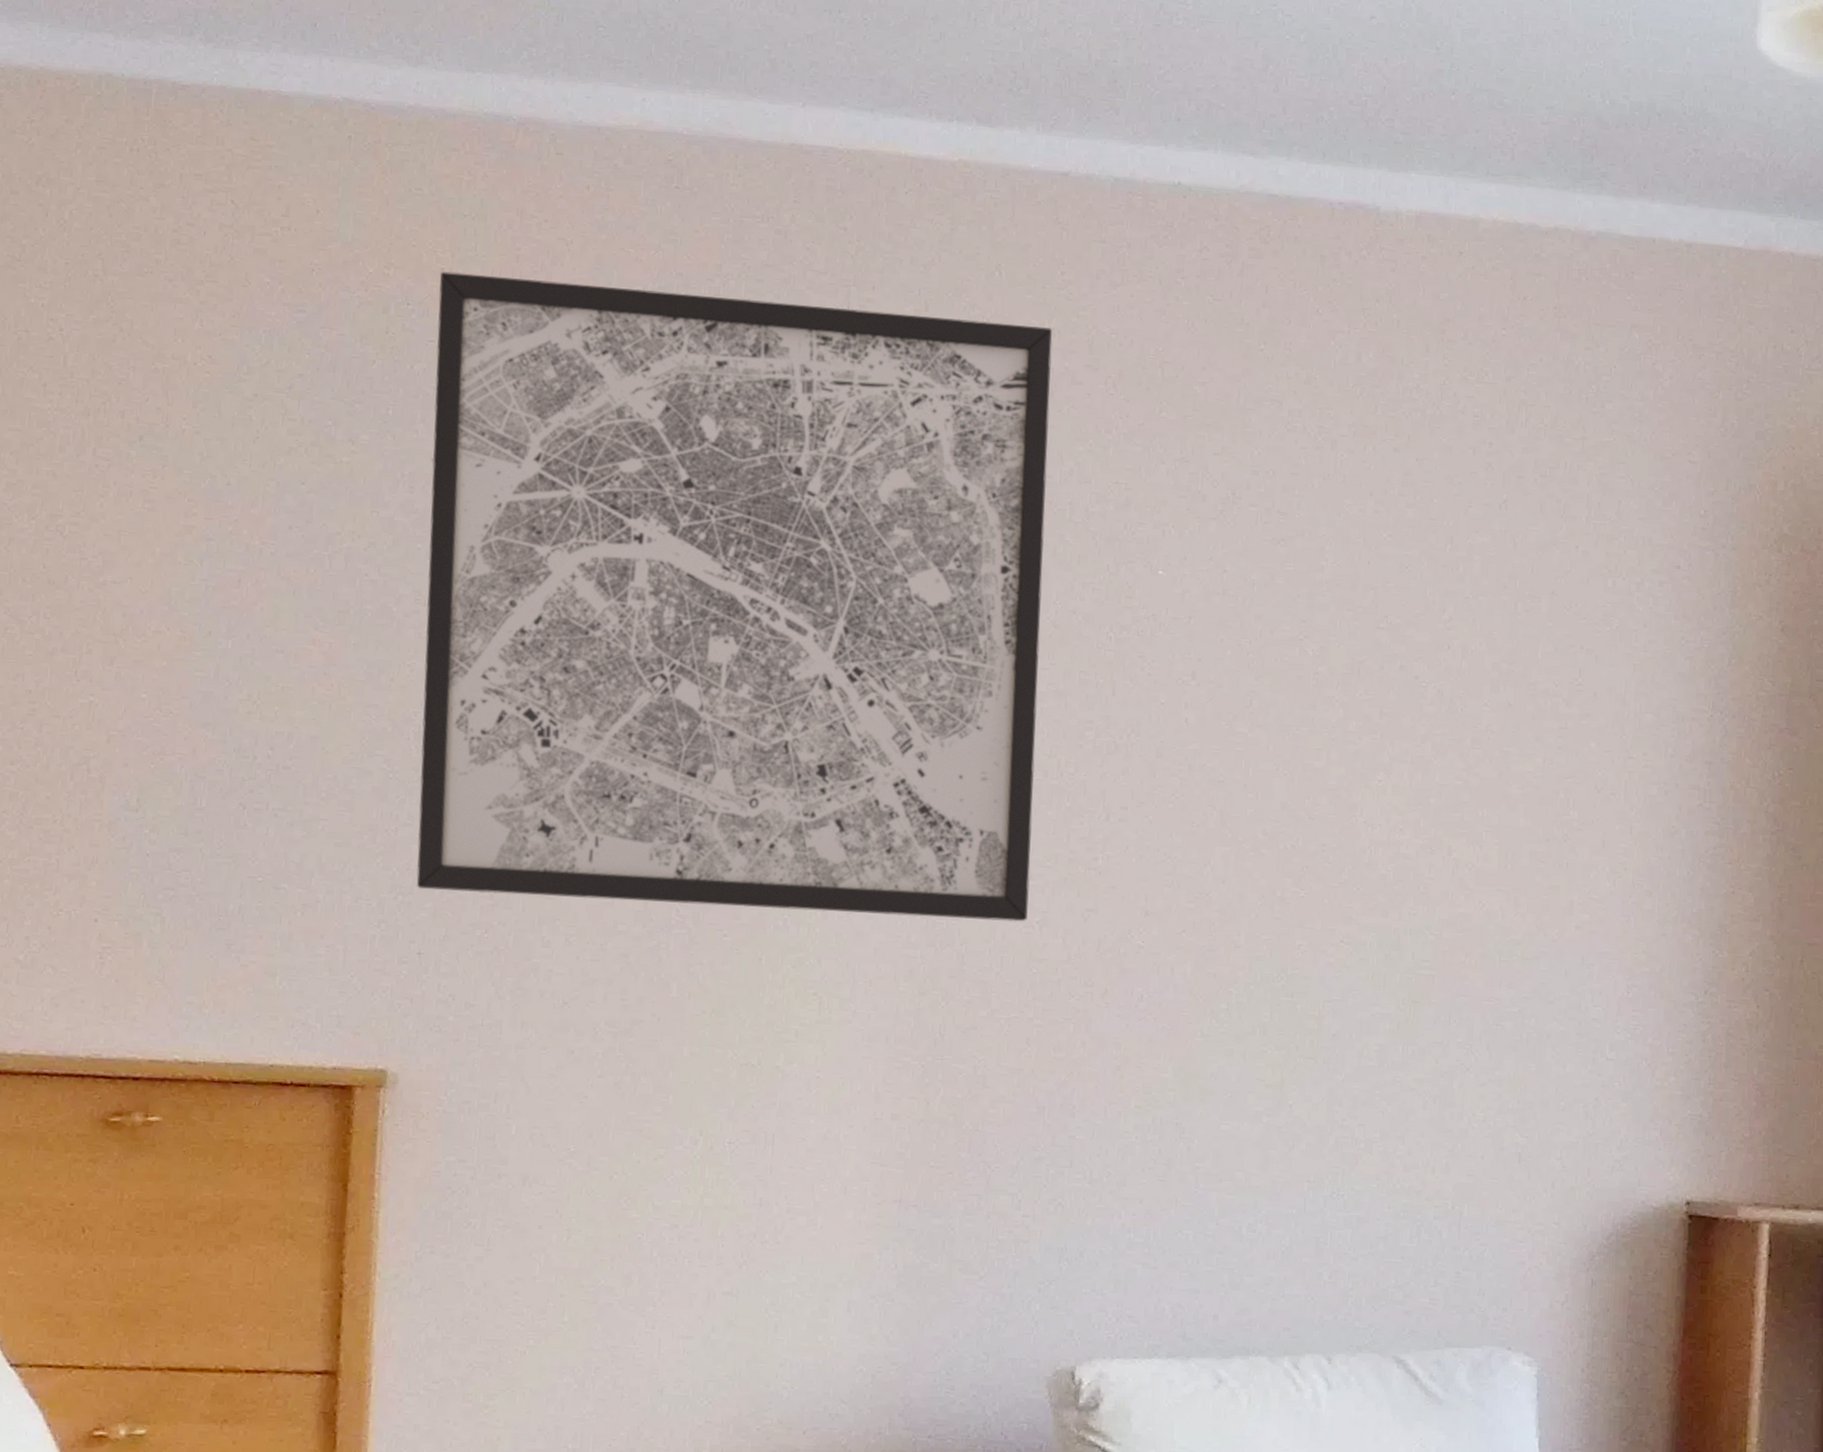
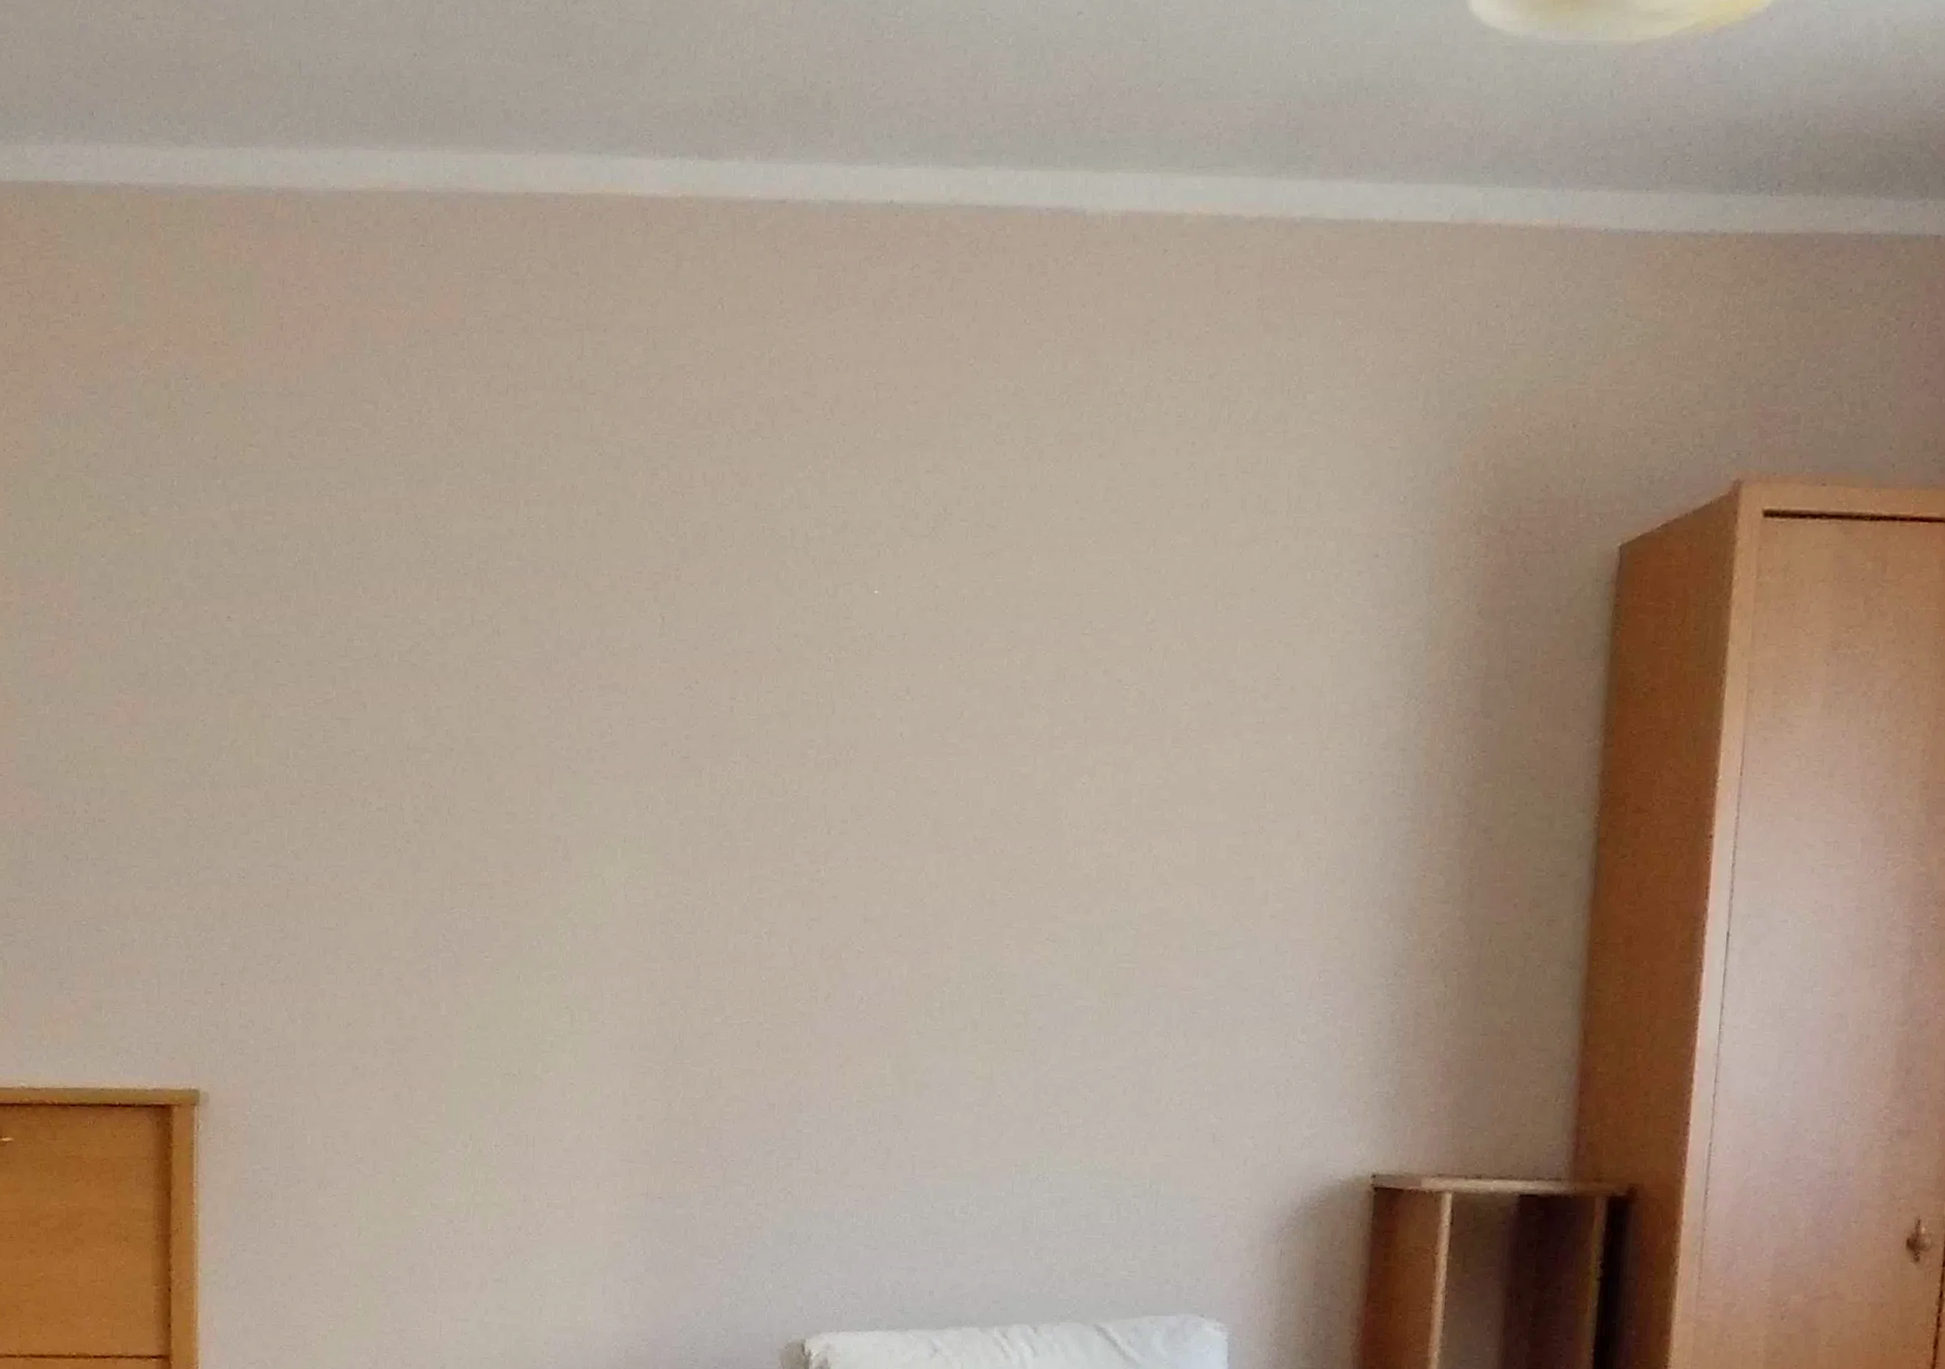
wall art: present [416,271,1053,922] -> none [213,345,773,934]

